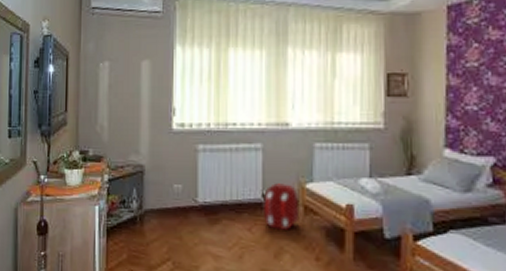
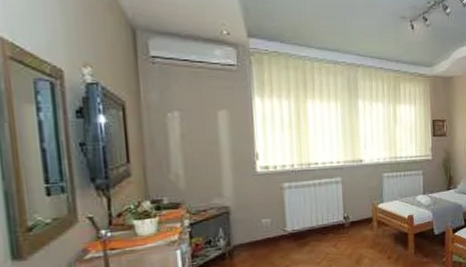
backpack: present [264,183,300,230] -> none [345,206,374,242]

